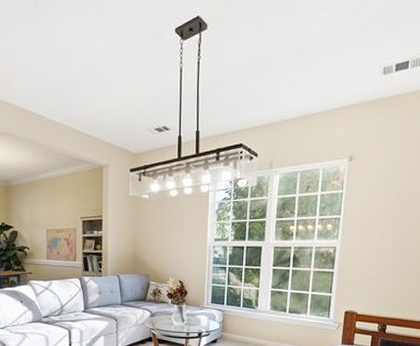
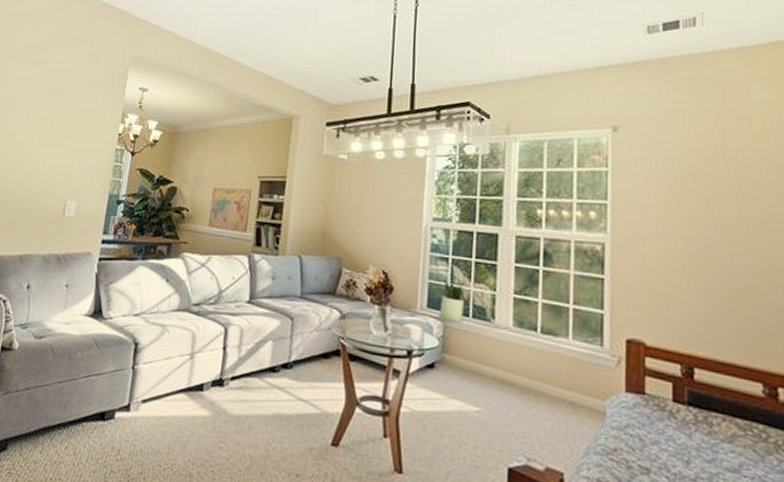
planter: none [218,284,237,311] -> present [437,281,465,323]

